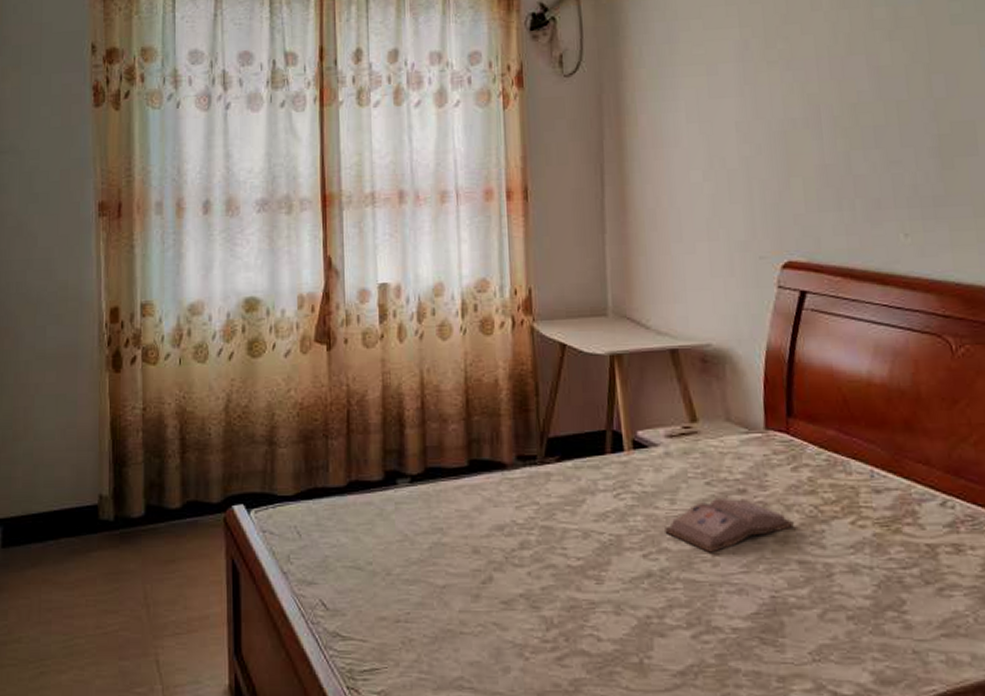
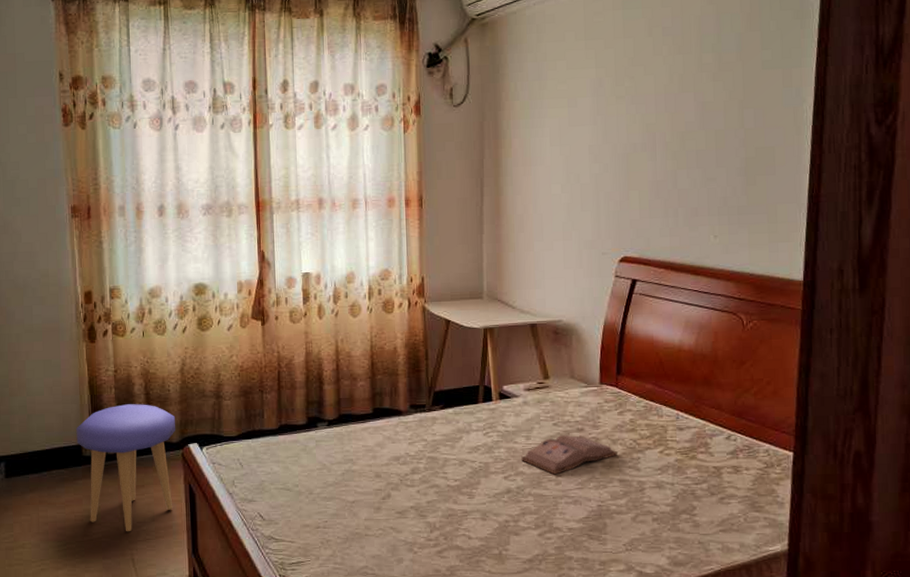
stool: none [92,452,218,624] -> present [76,404,176,532]

